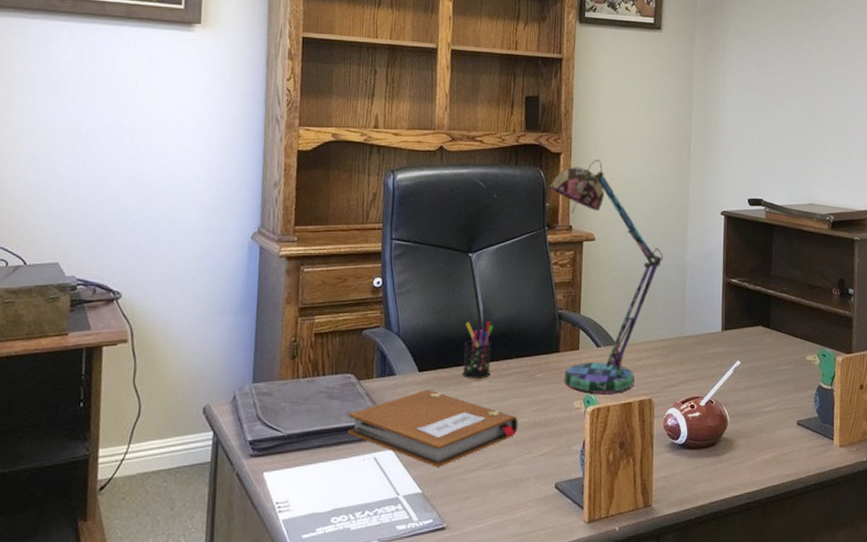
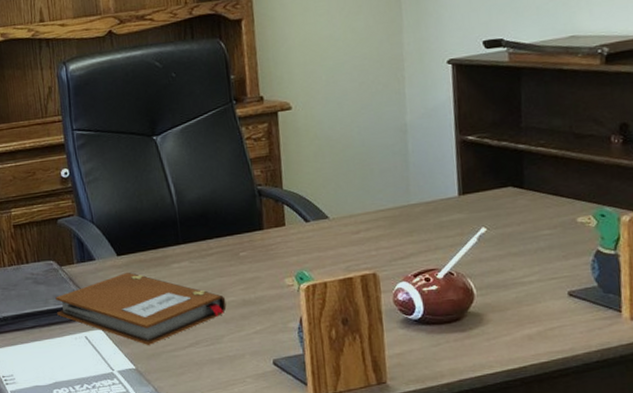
pen holder: present [462,321,494,379] -> none [158,203,191,261]
desk lamp: present [550,160,664,395] -> none [233,20,377,271]

